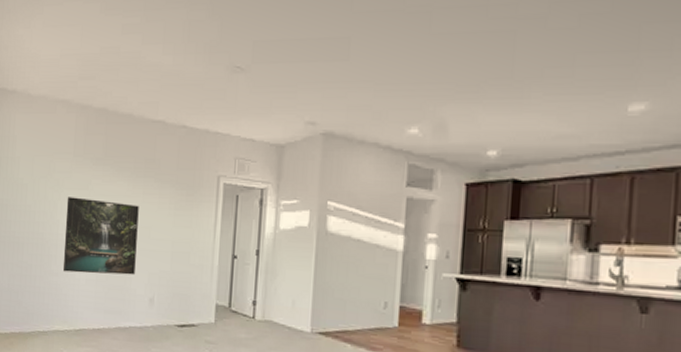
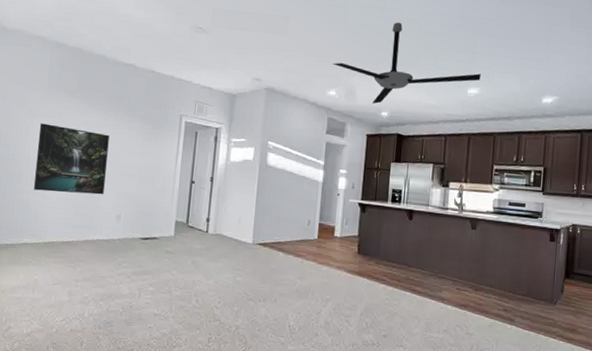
ceiling fan: none [413,21,650,141] -> present [333,22,481,104]

